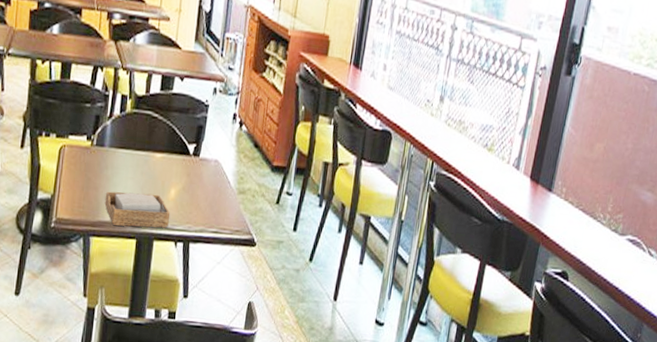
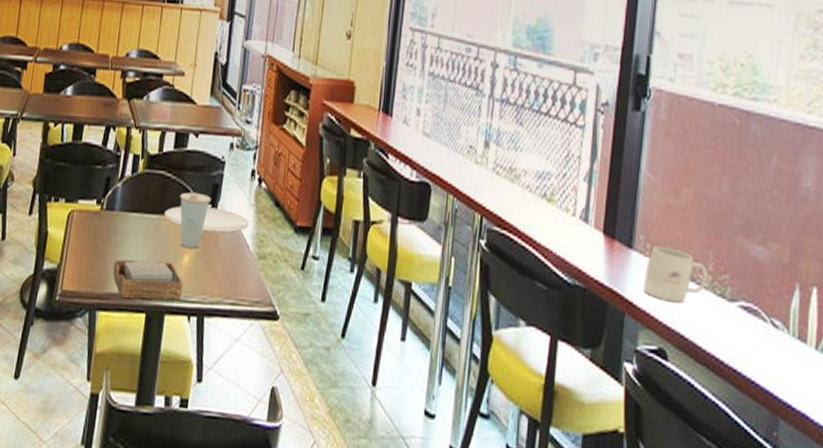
plate: none [152,144,231,170] -> present [164,206,250,233]
cup: none [166,132,197,183] -> present [180,192,212,248]
mug: none [556,190,608,236] -> present [643,246,709,303]

